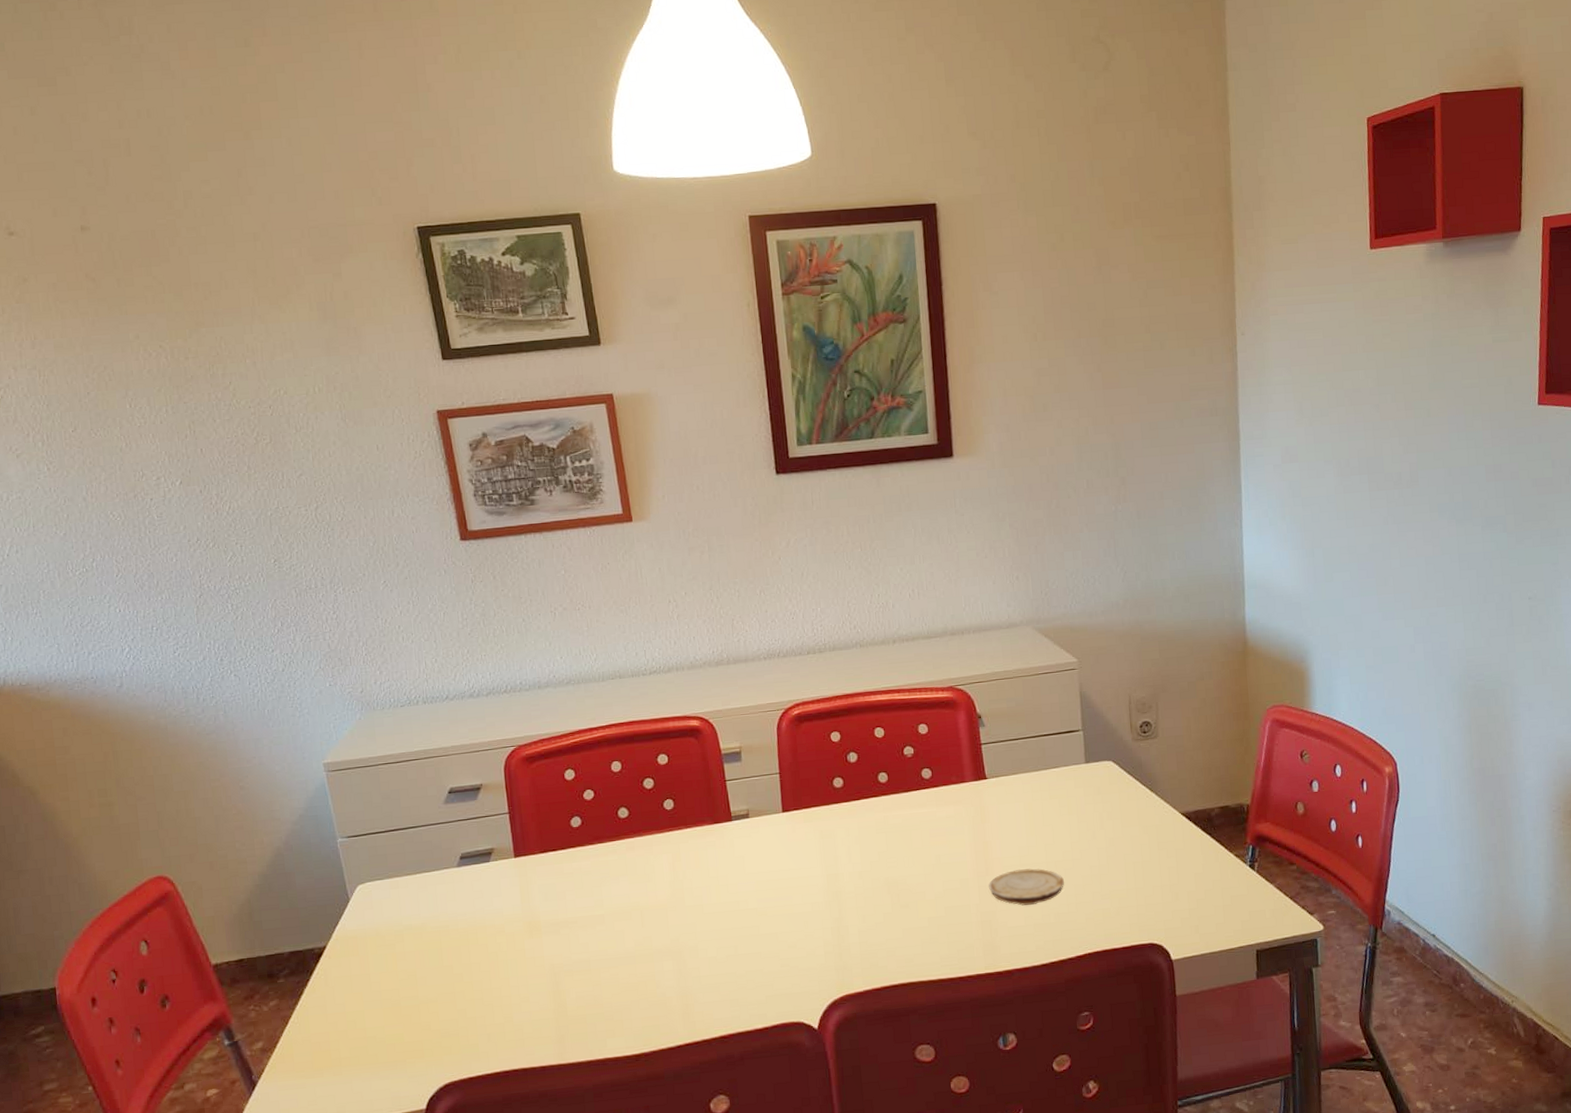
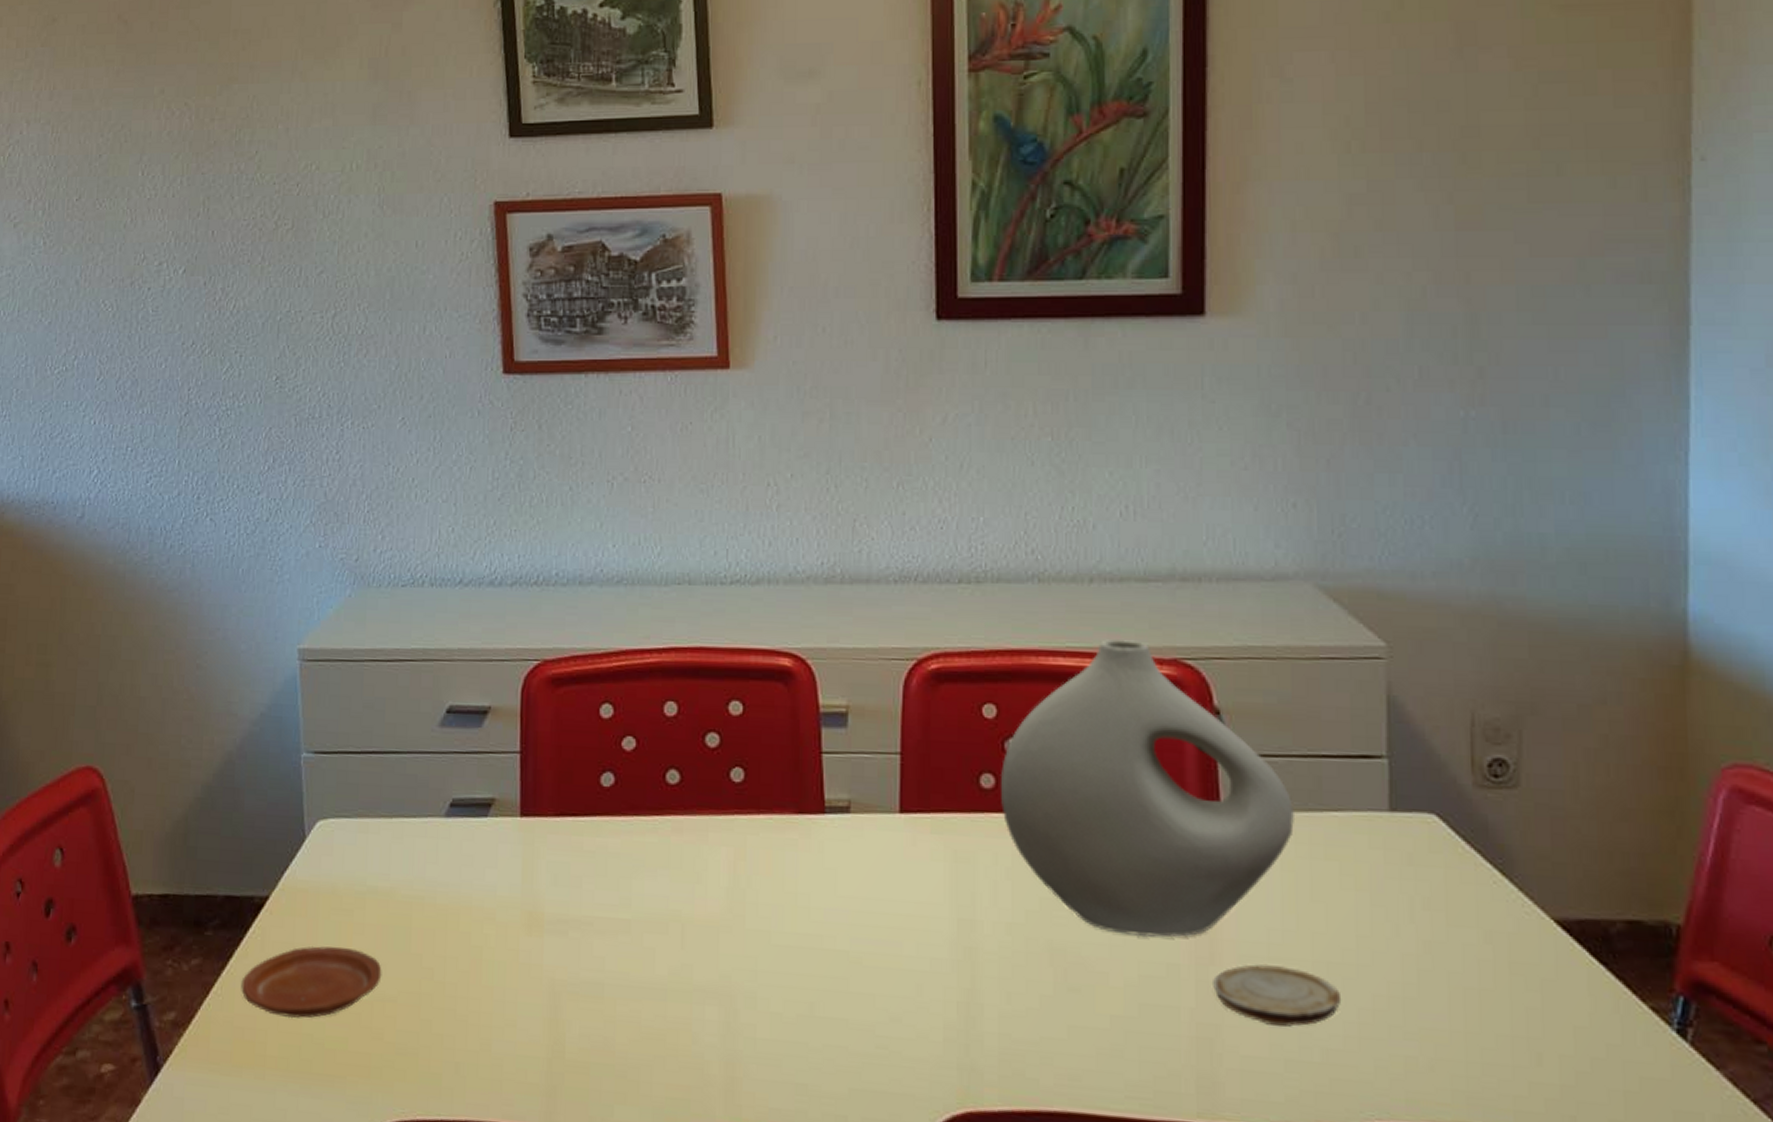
plate: none [313,971,424,1029] -> present [241,945,382,1019]
vase: none [846,677,1031,866] -> present [1001,638,1296,938]

